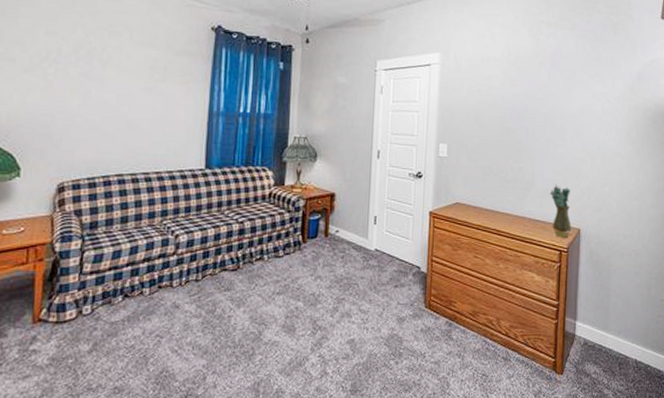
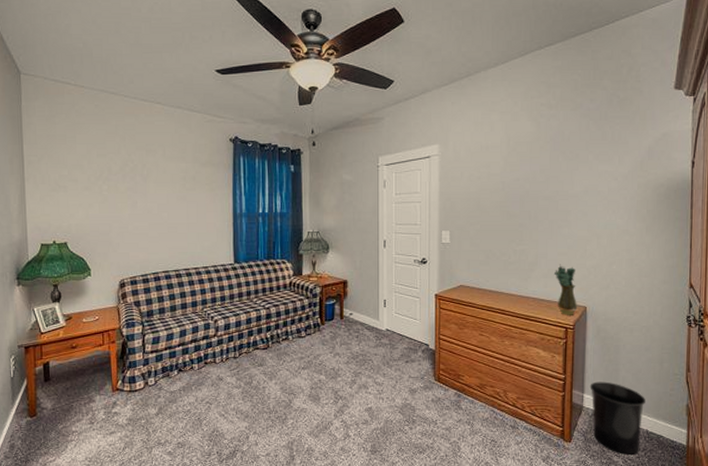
waste bin: none [582,308,634,387] -> present [589,381,645,455]

